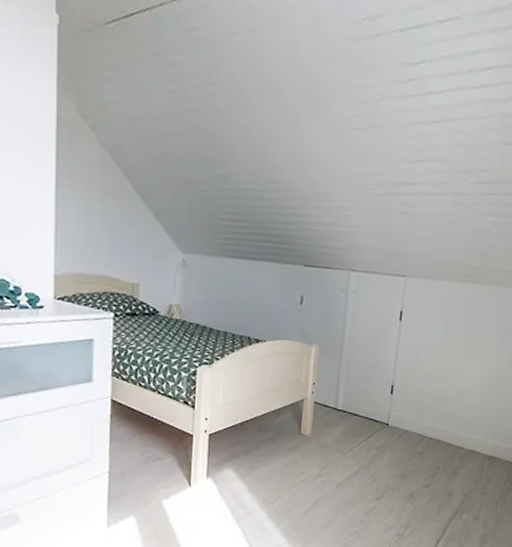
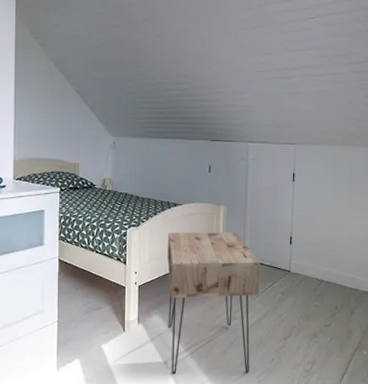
nightstand: none [242,373,355,537] -> present [167,232,260,375]

